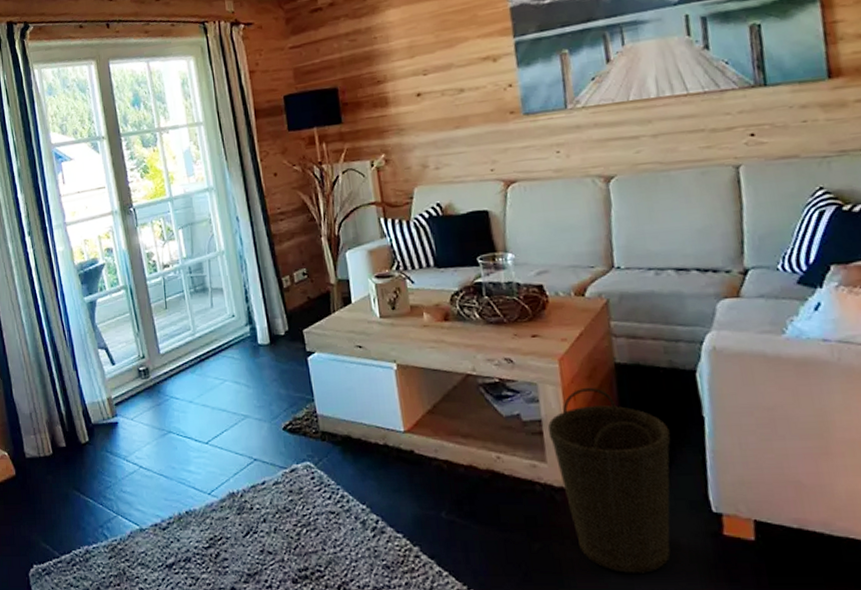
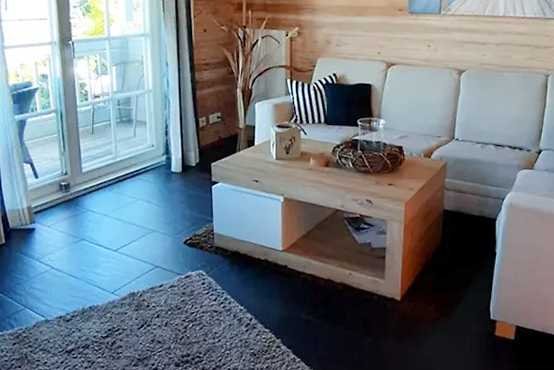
basket: present [547,387,671,573] -> none [389,225,472,361]

